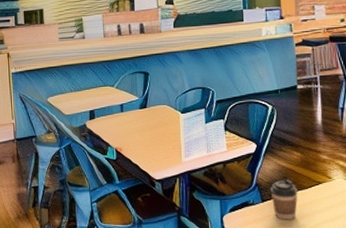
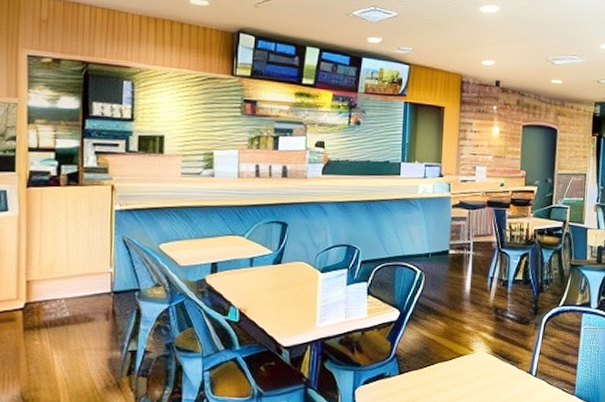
coffee cup: present [270,179,298,219] -> none [409,350,438,393]

